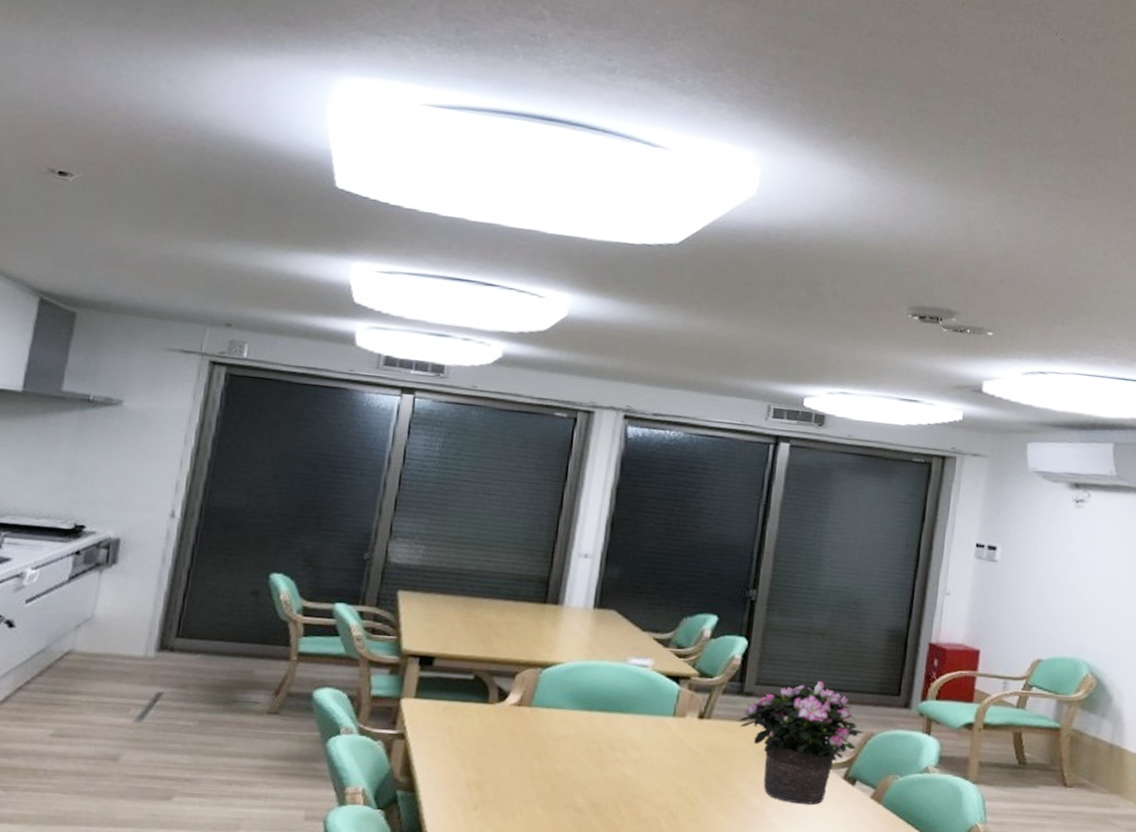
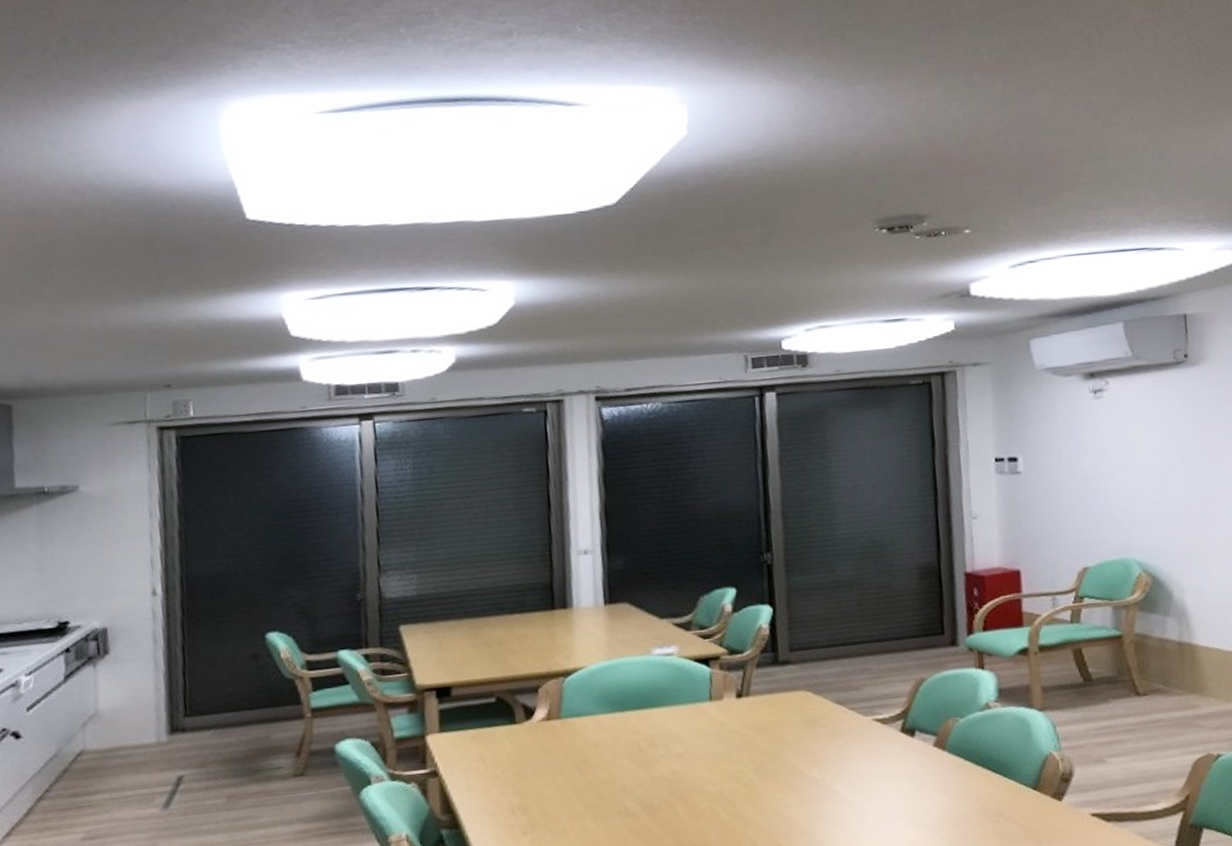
potted flower: present [735,681,863,805] -> none [775,635,913,767]

